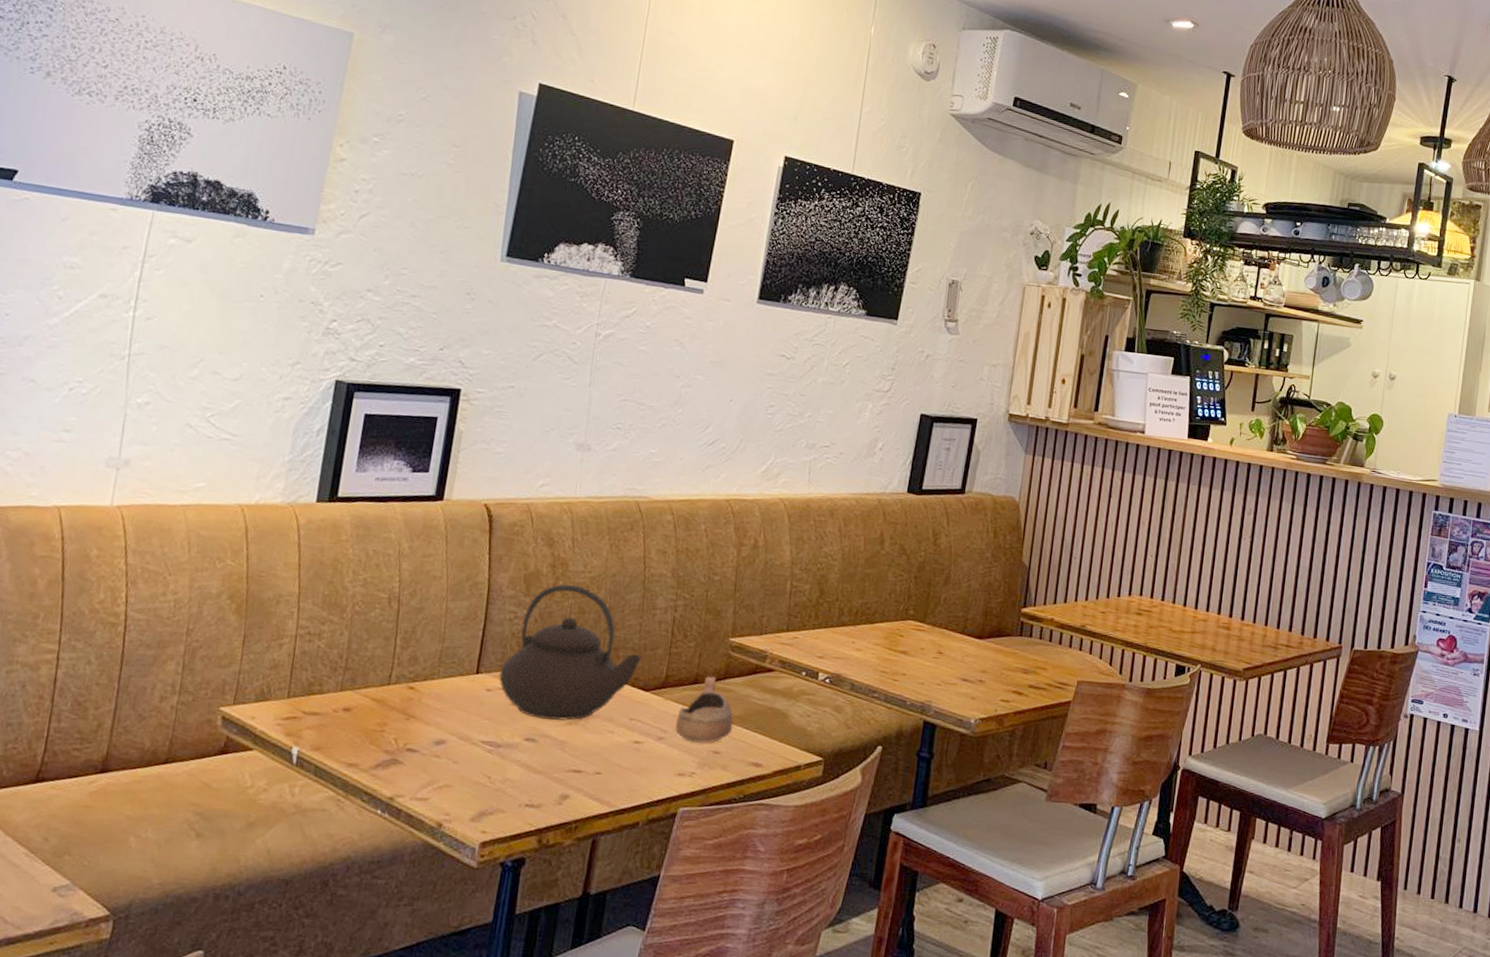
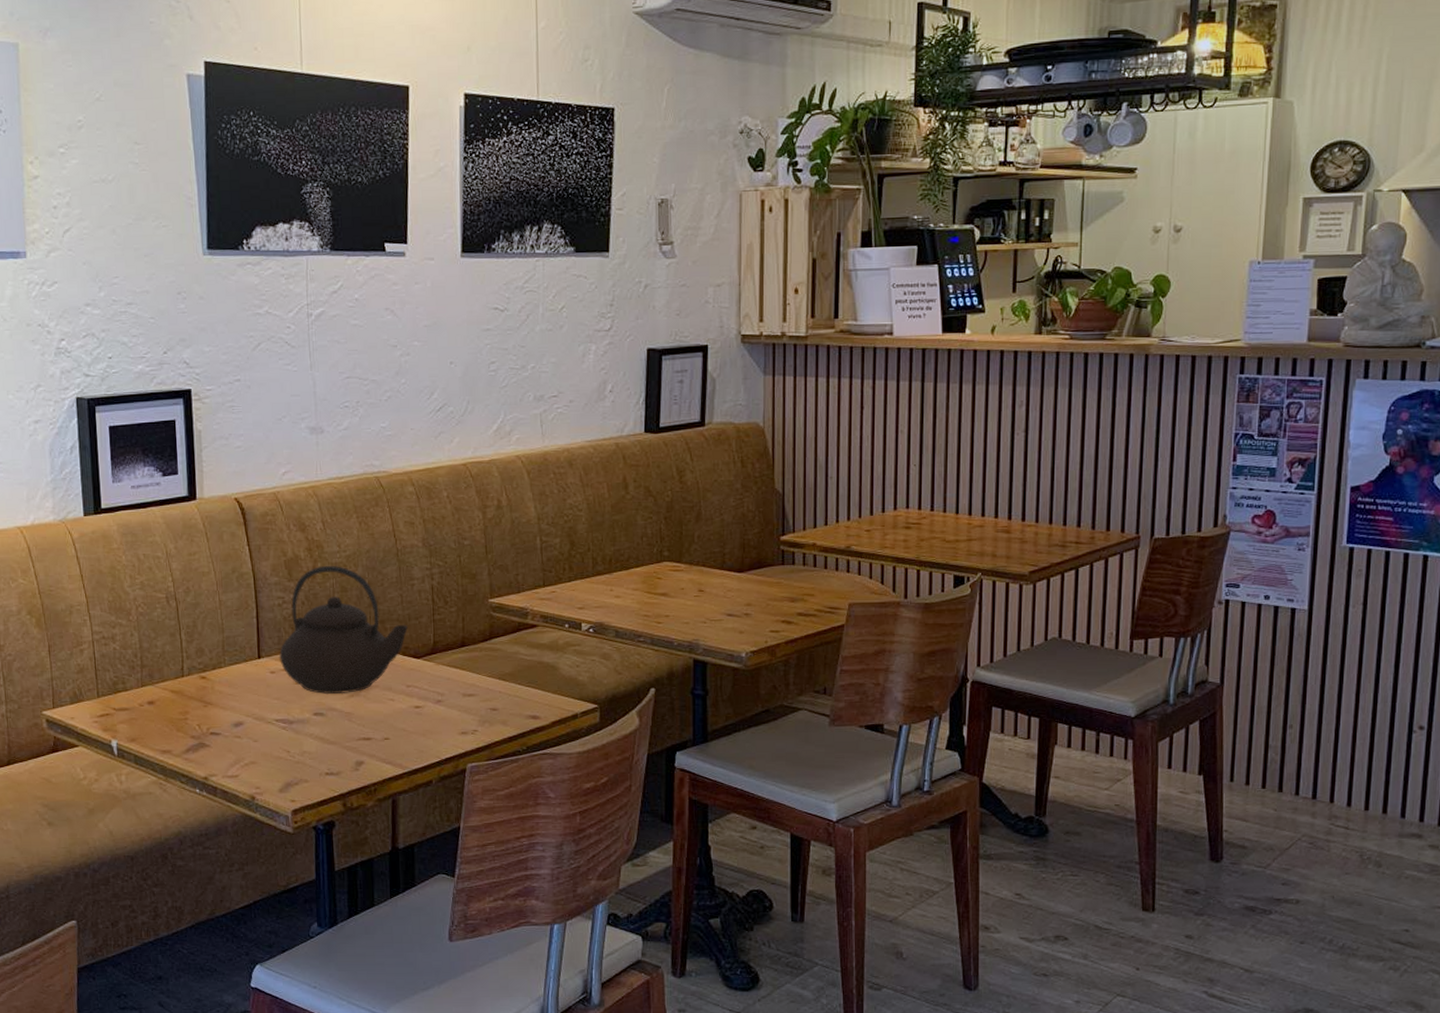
cup: present [675,676,734,743] -> none [451,638,506,702]

